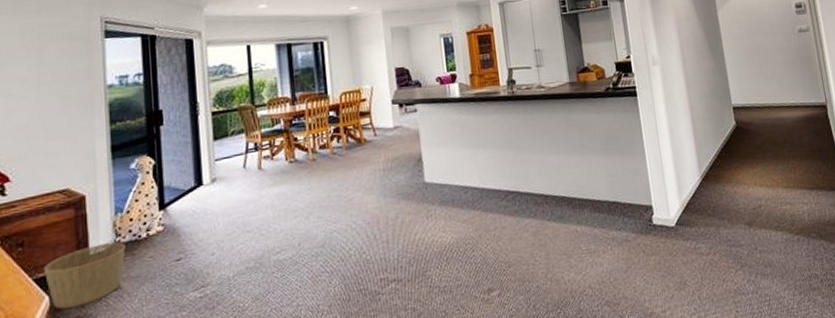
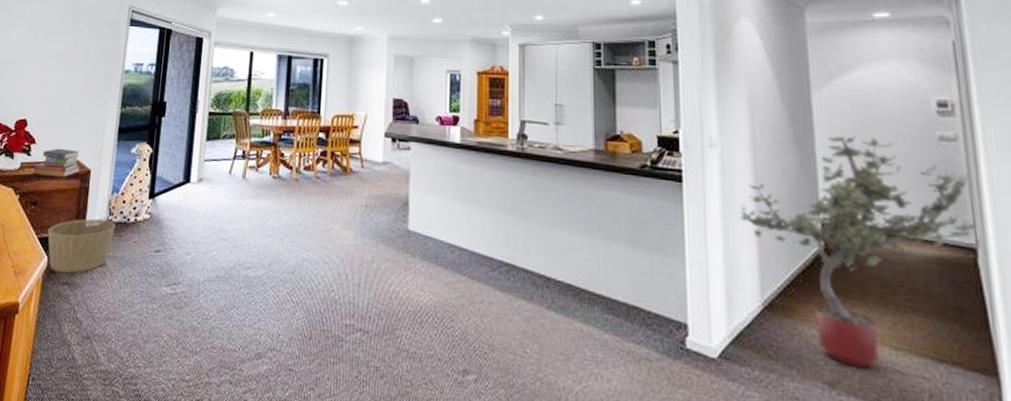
books: none [13,179,72,215] -> present [33,148,80,178]
potted tree: none [677,37,825,208] -> present [738,135,976,369]

